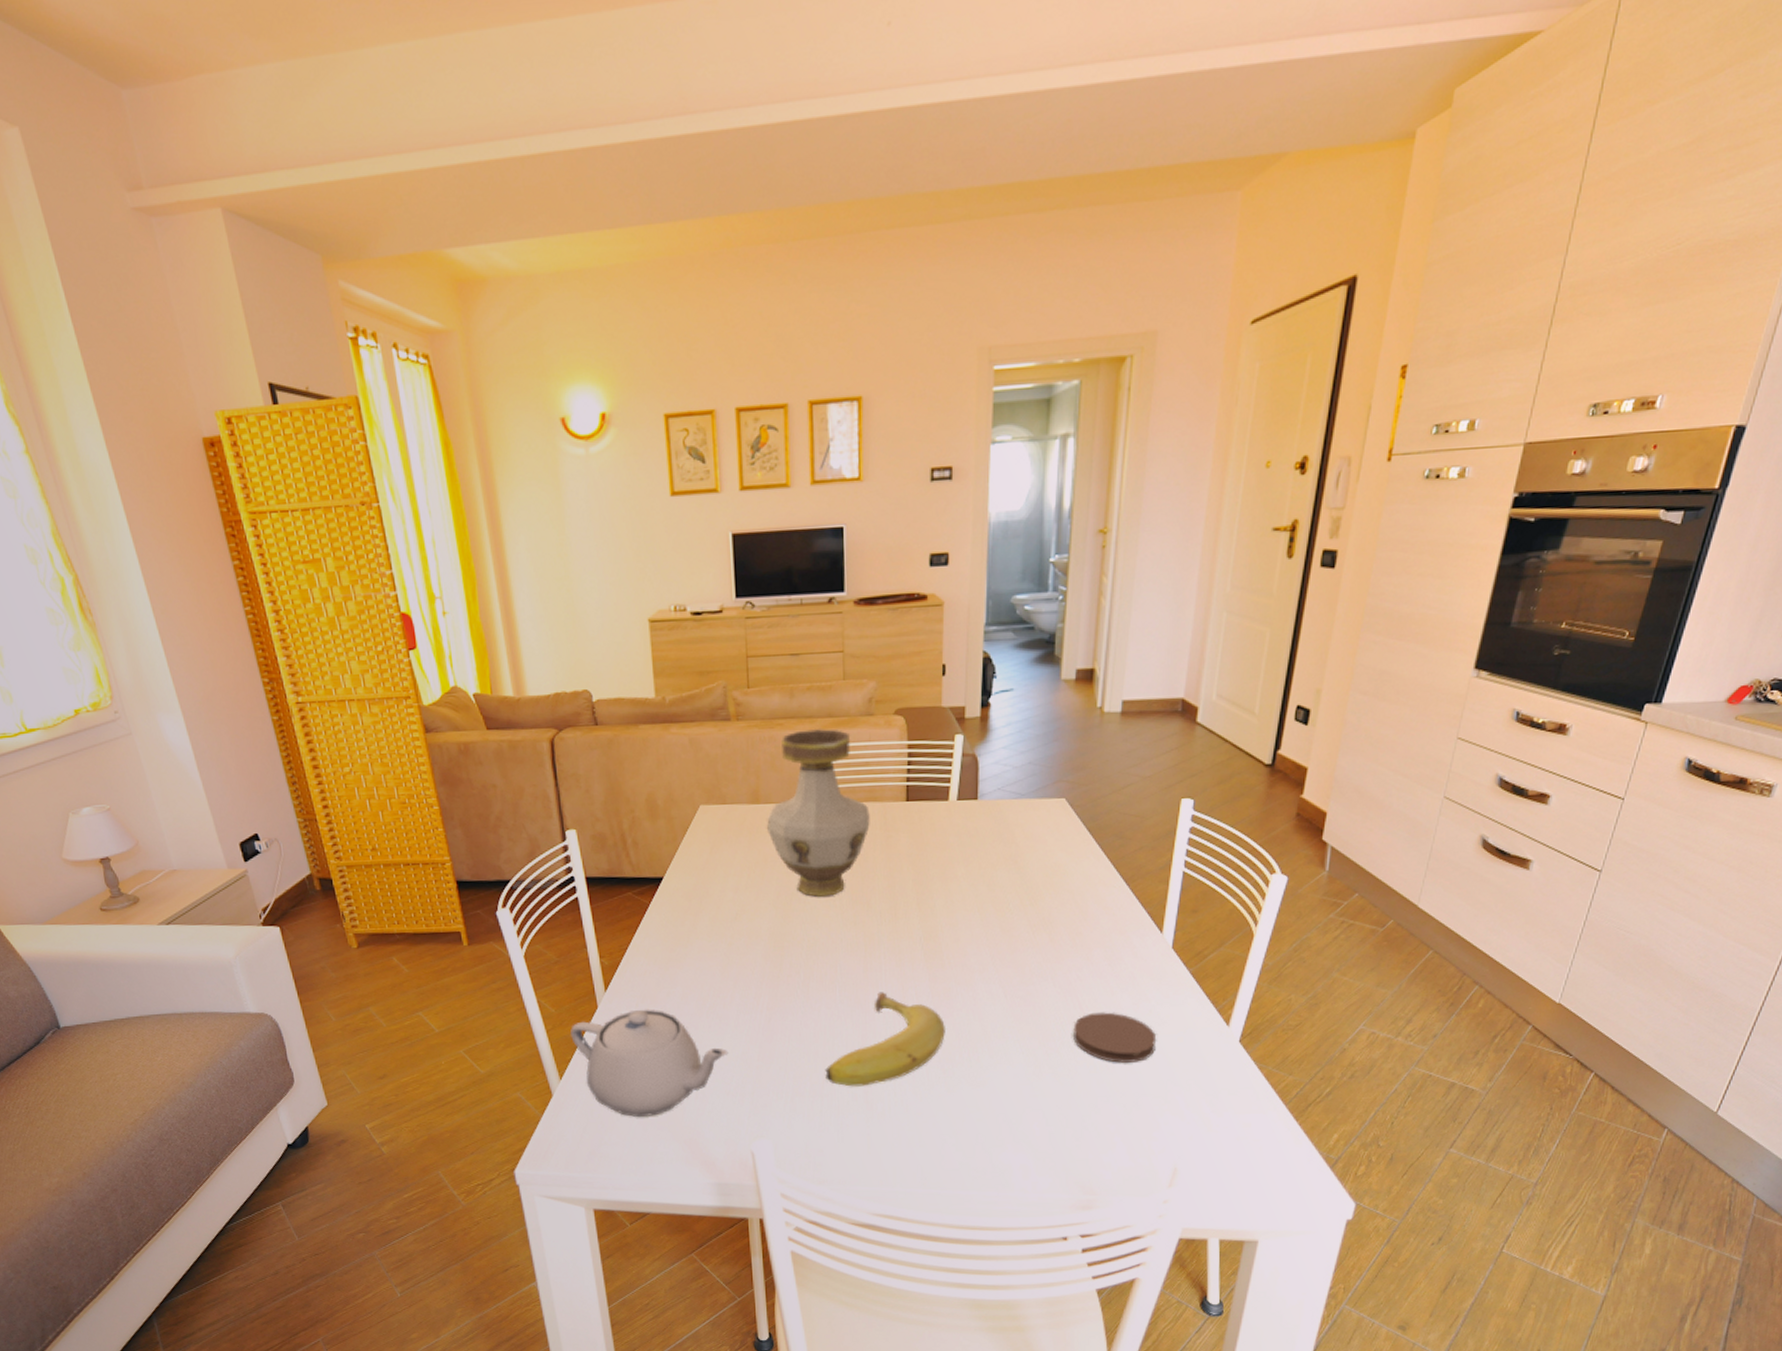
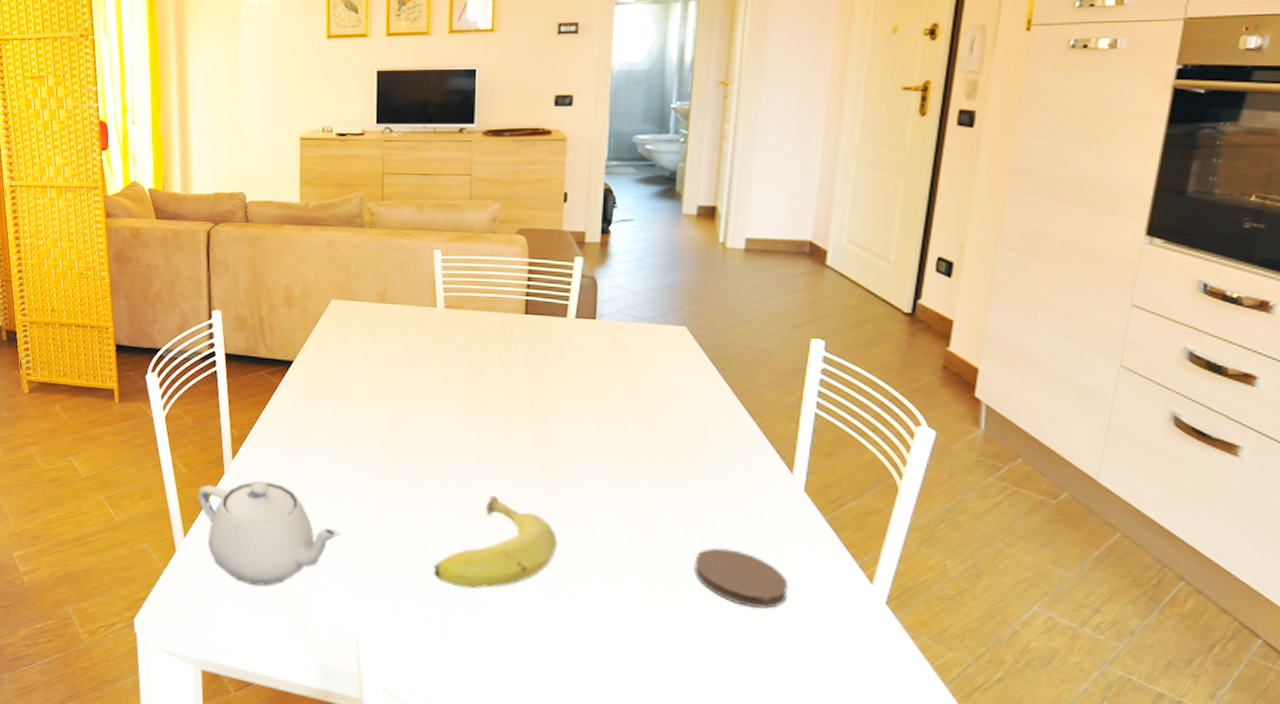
vase: present [766,729,870,897] -> none [390,241,489,396]

